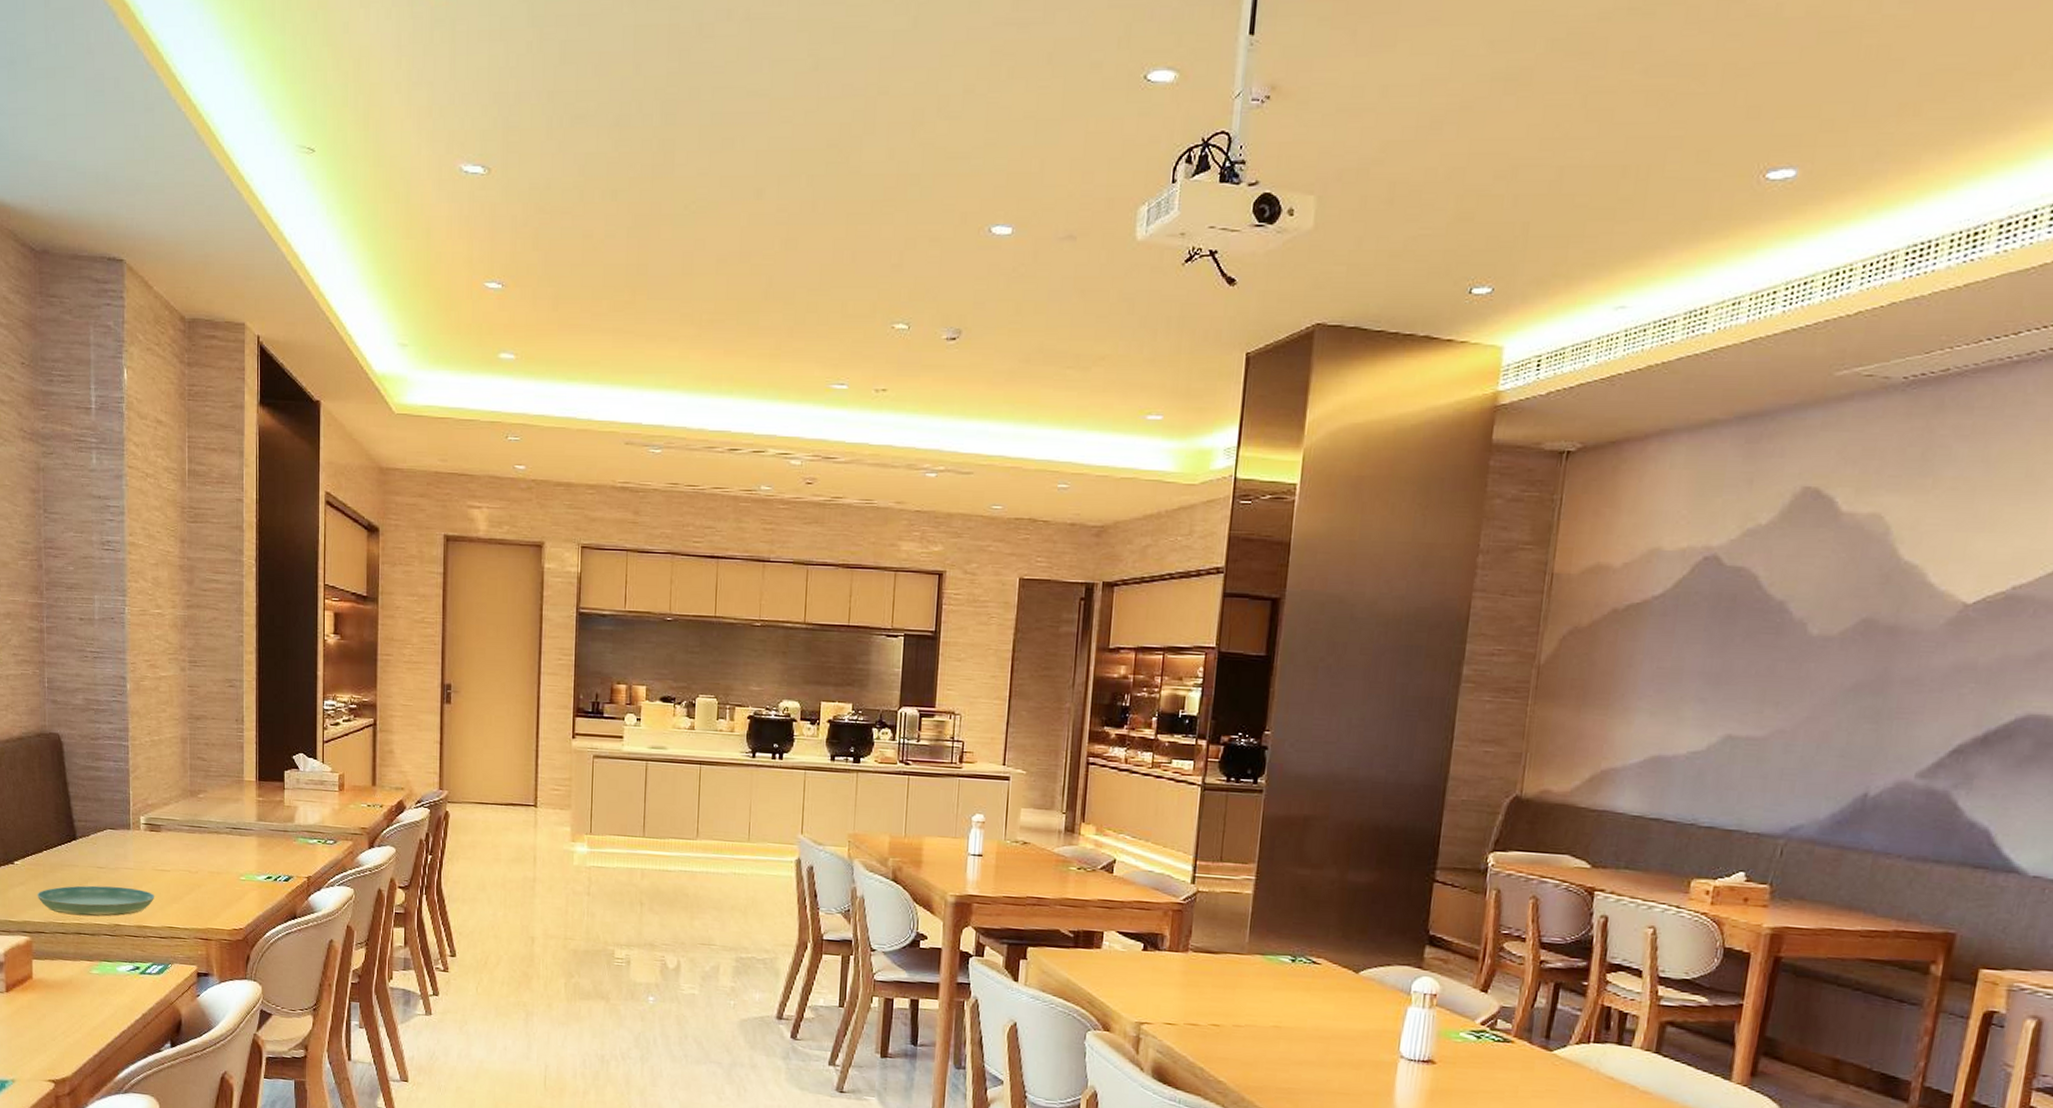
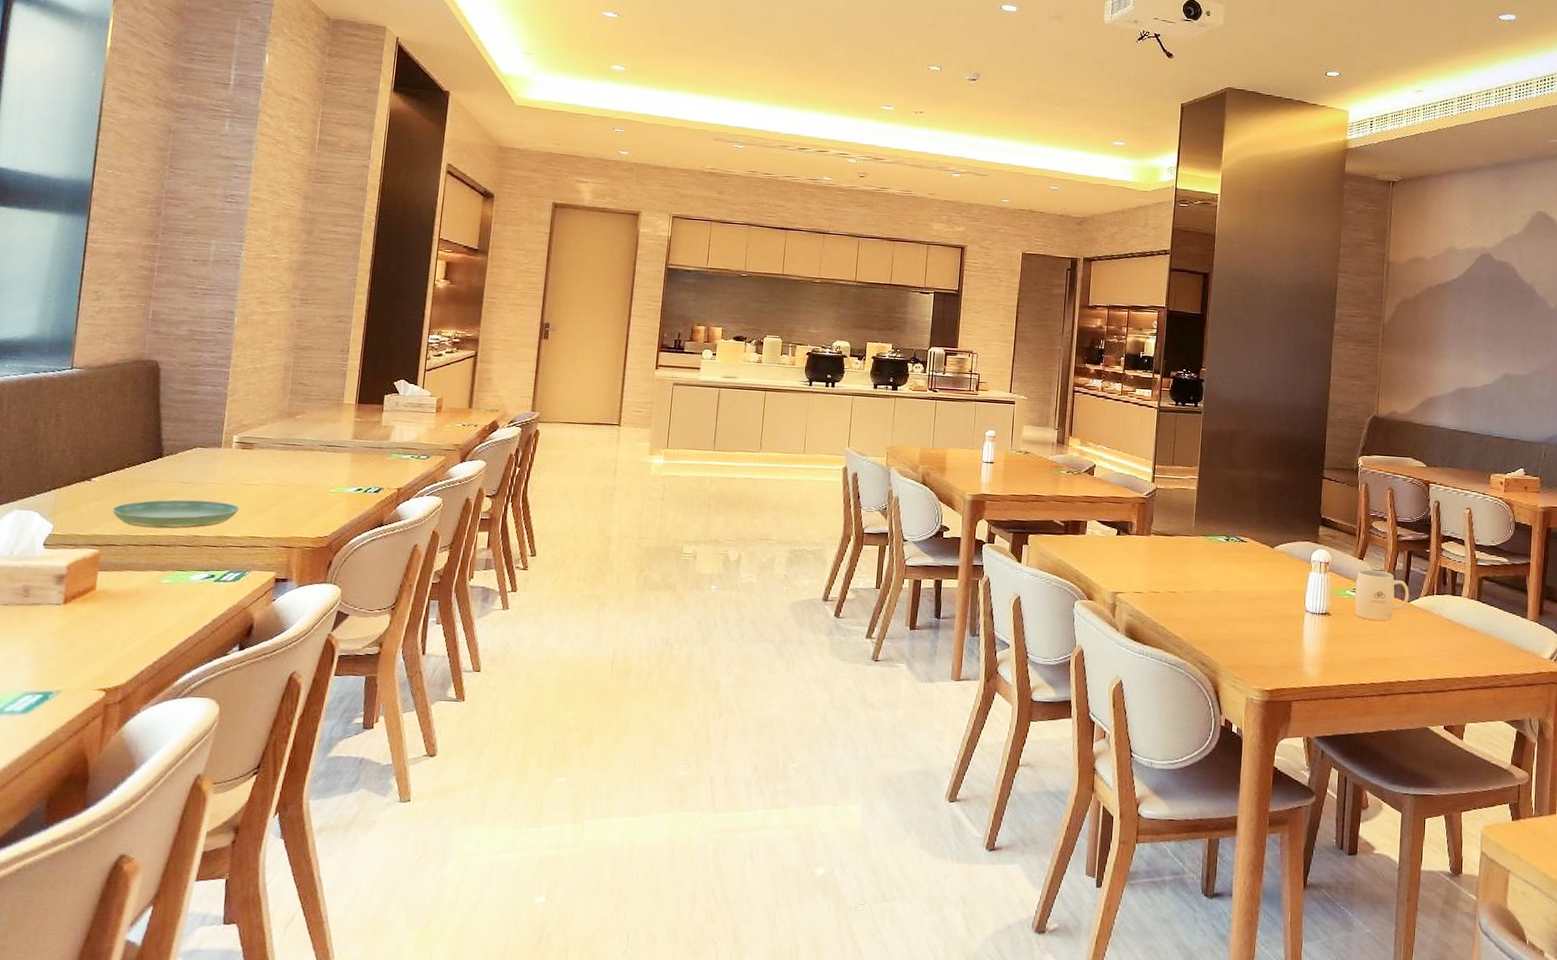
mug: none [1470,1005,1553,1075] -> present [1354,569,1410,622]

